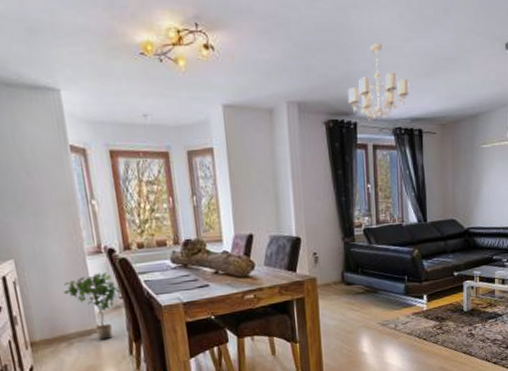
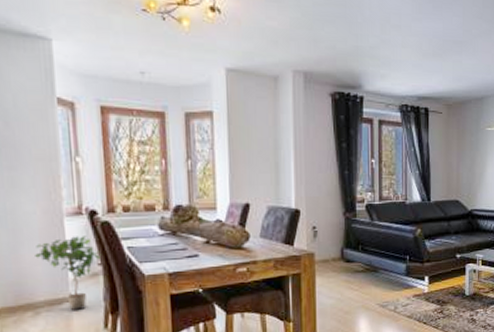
chandelier: present [348,43,410,121] -> none [356,20,417,97]

